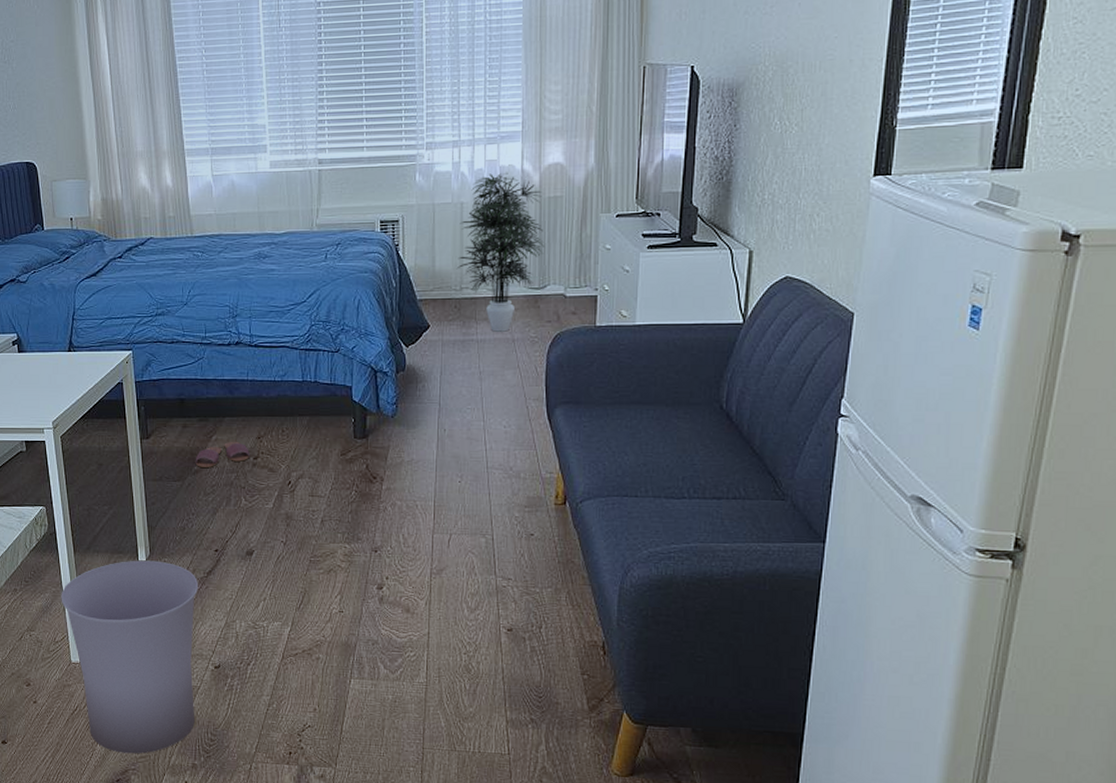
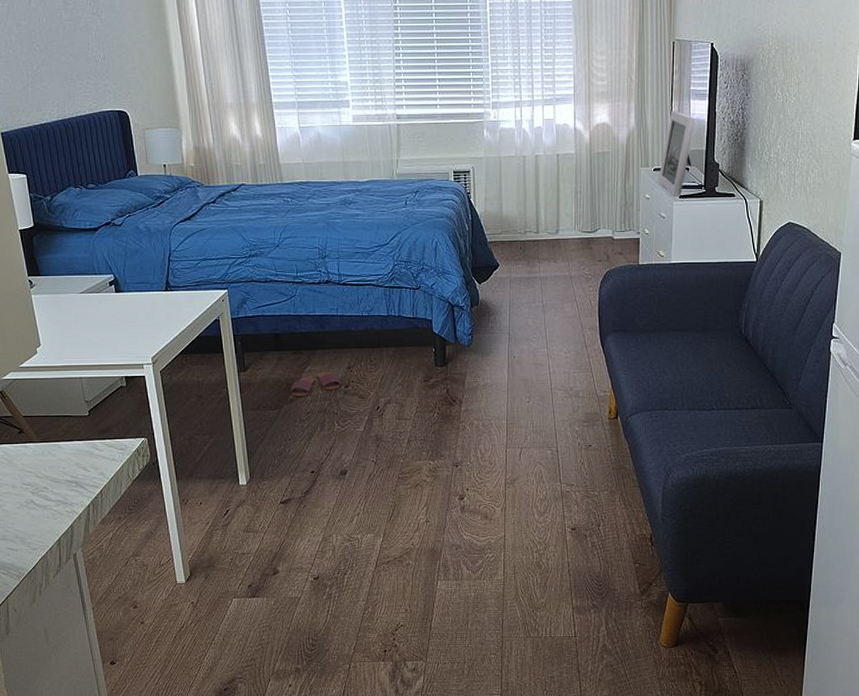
waste bin: present [61,560,198,754] -> none [165,484,297,664]
plant: present [456,172,544,332] -> none [521,130,595,270]
picture frame: none [621,146,669,247] -> present [658,110,695,196]

